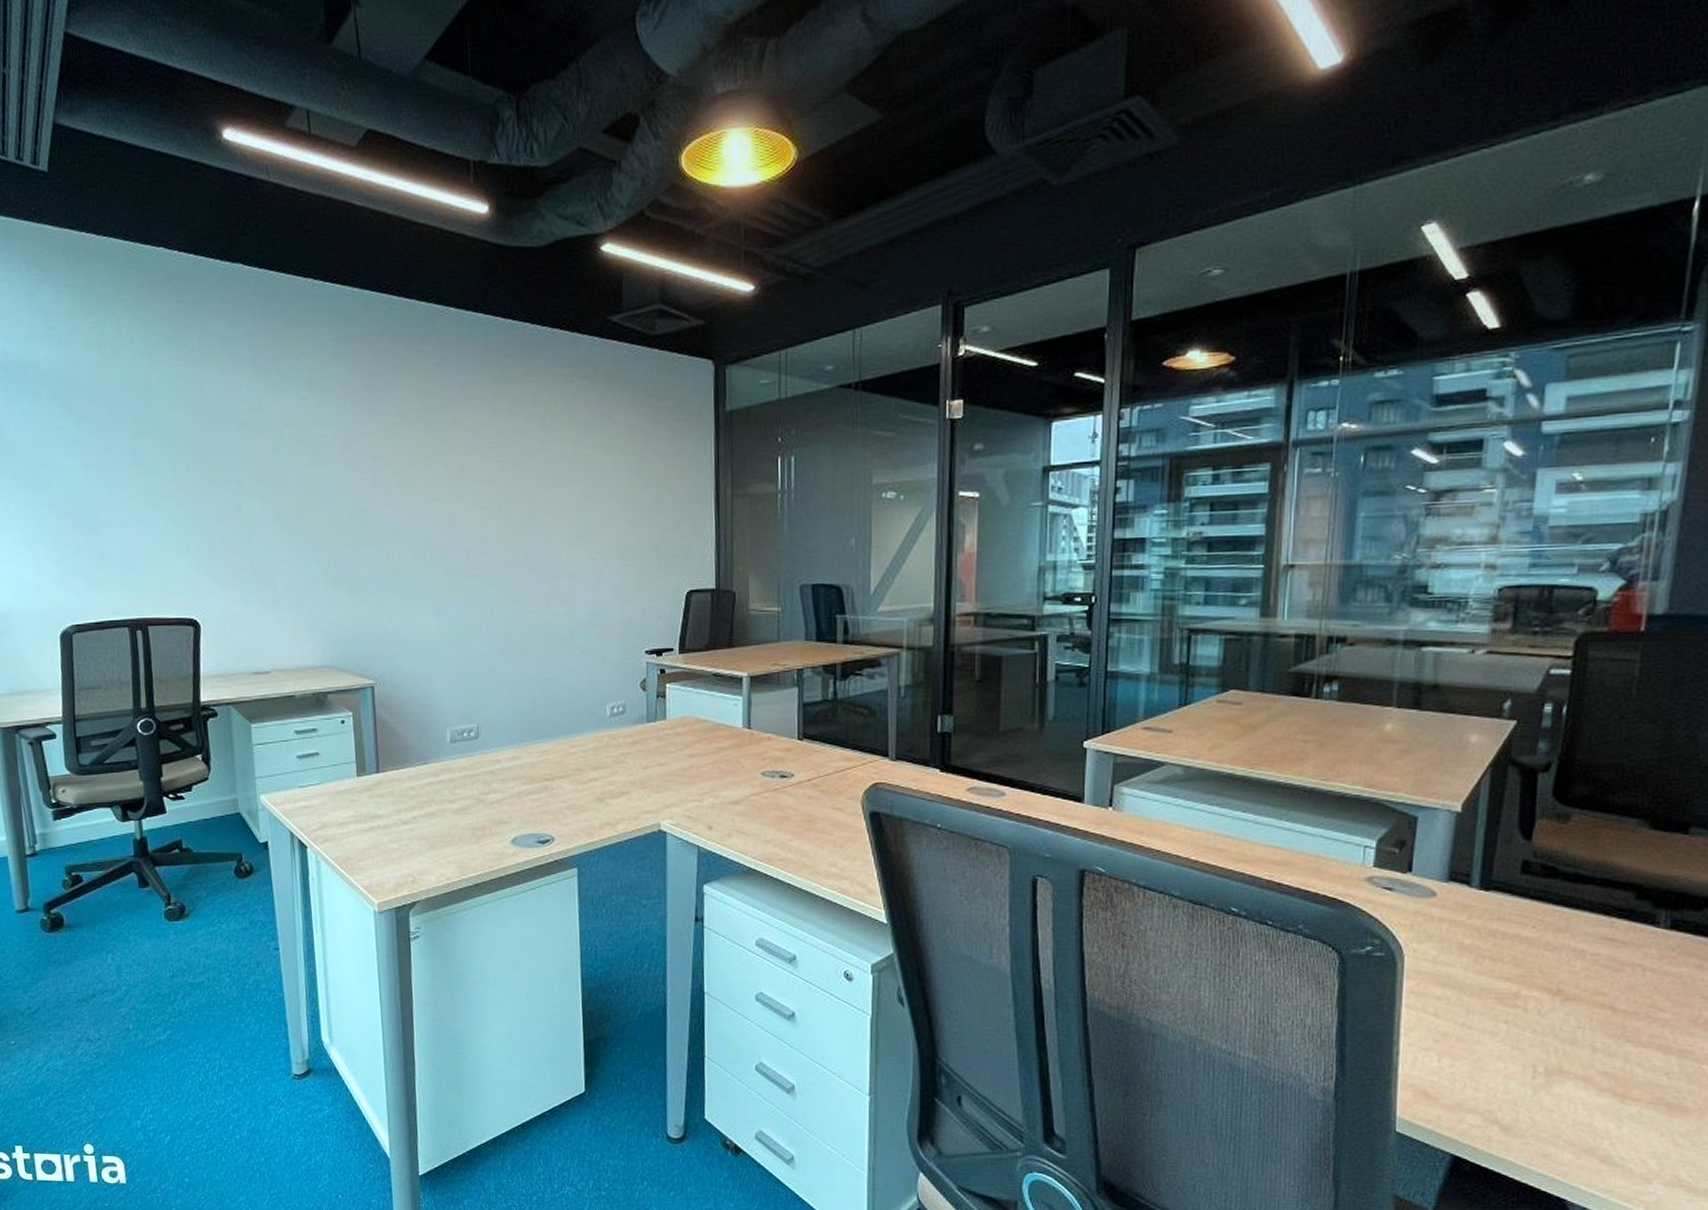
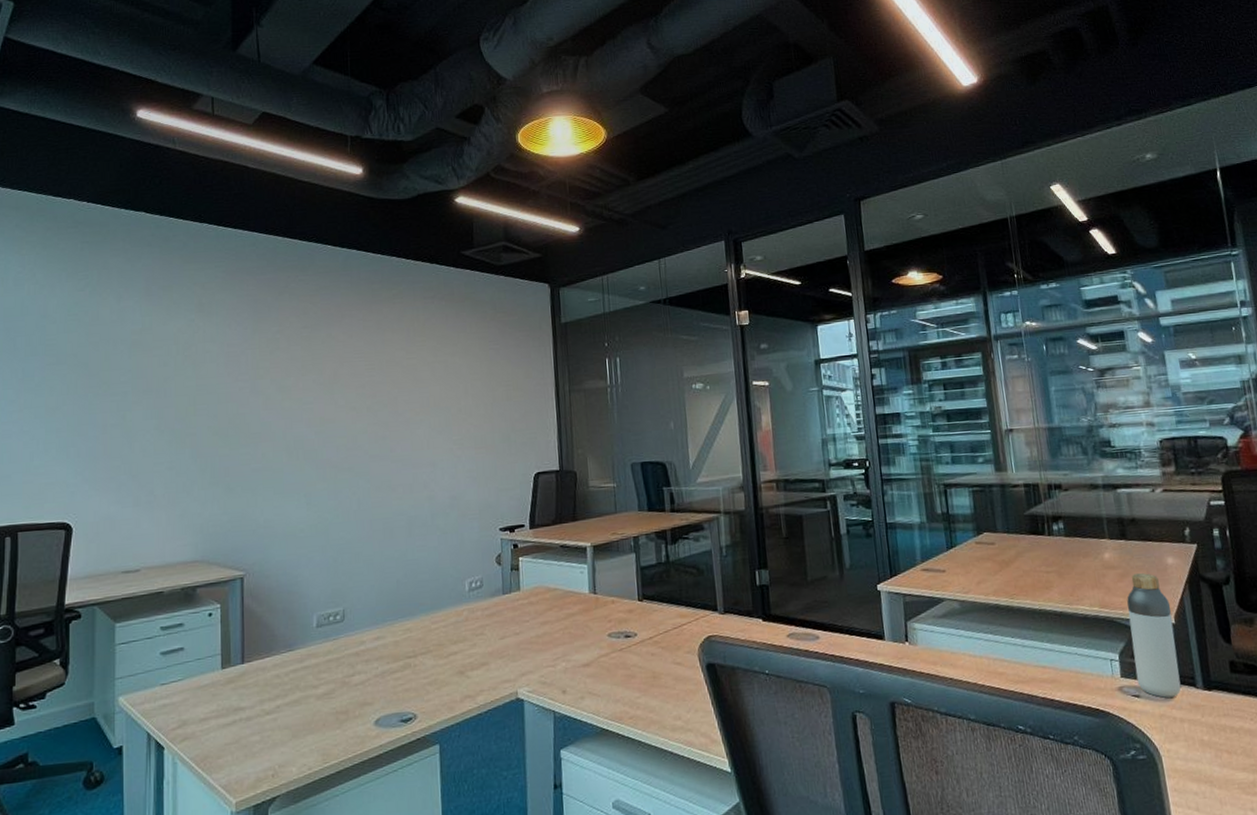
bottle: none [1393,751,1461,894] -> present [1127,573,1182,698]

